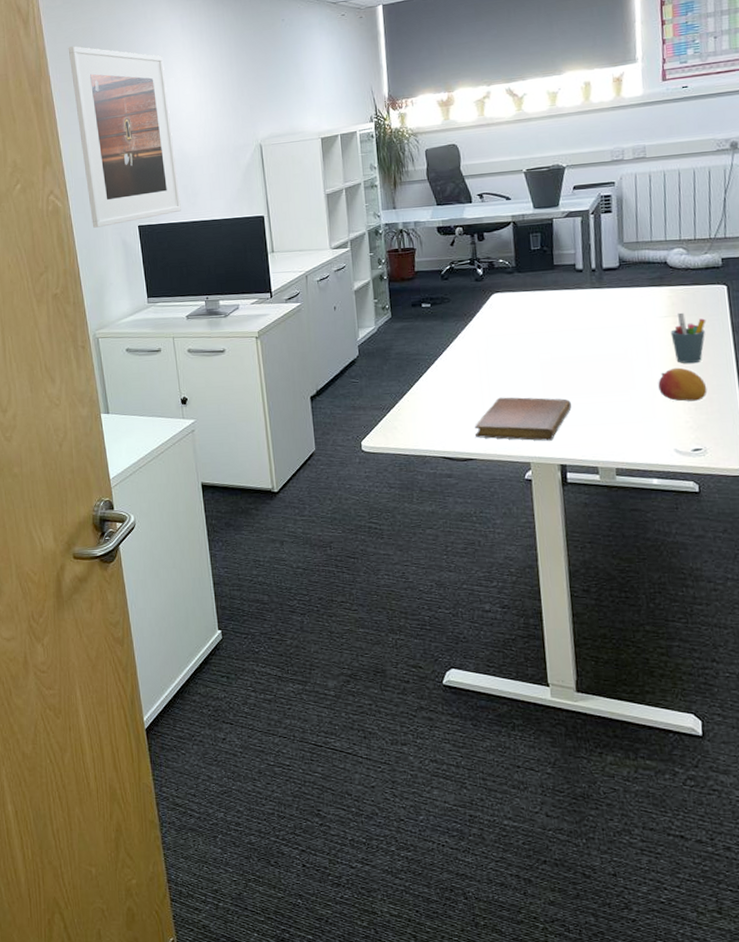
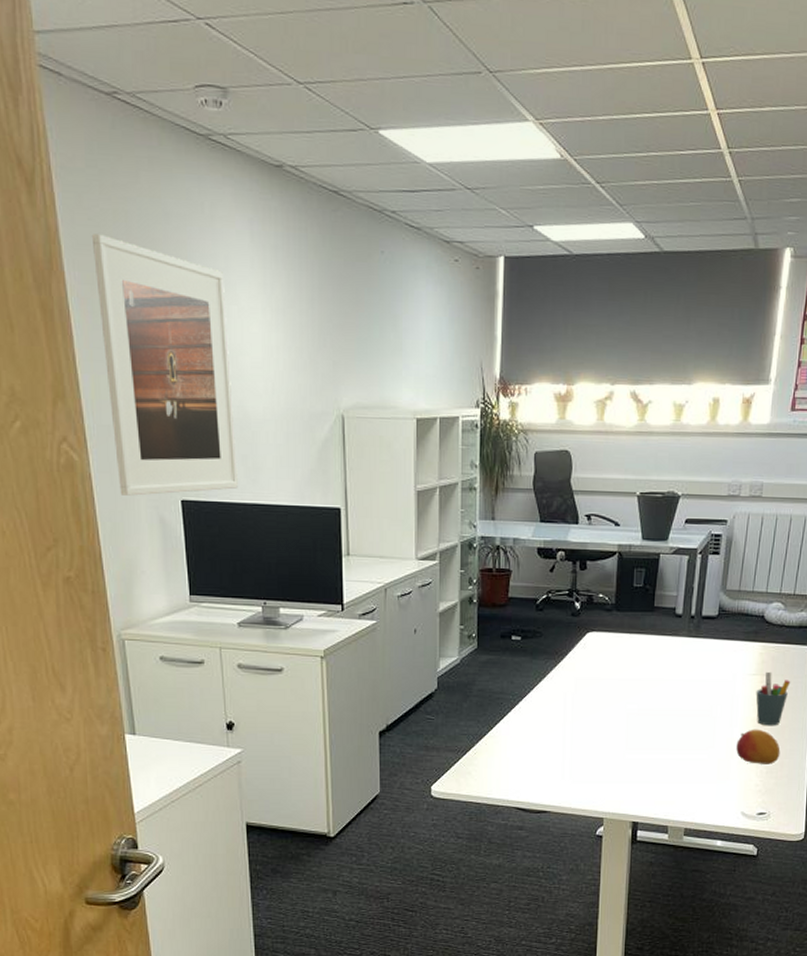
notebook: present [475,397,572,441] -> none [552,747,651,797]

